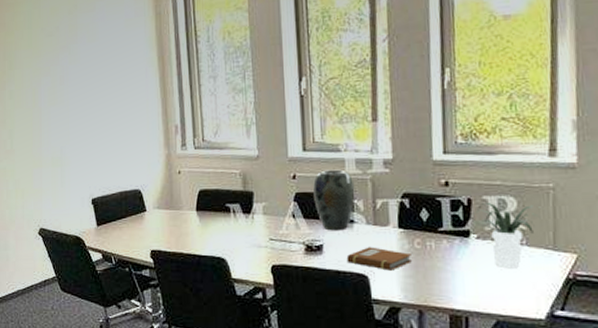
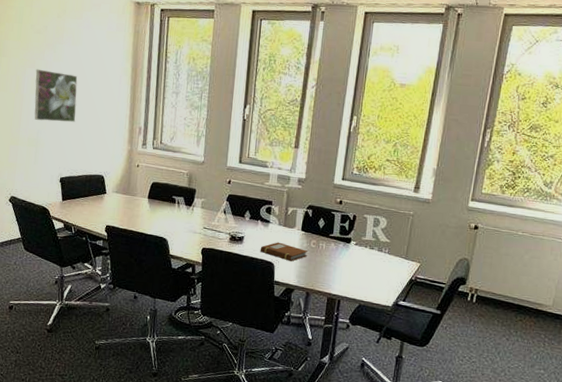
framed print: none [52,76,102,135] -> present [34,69,78,122]
vase: present [313,169,355,231] -> none [242,180,275,228]
potted plant: present [473,203,546,270] -> none [355,220,405,270]

